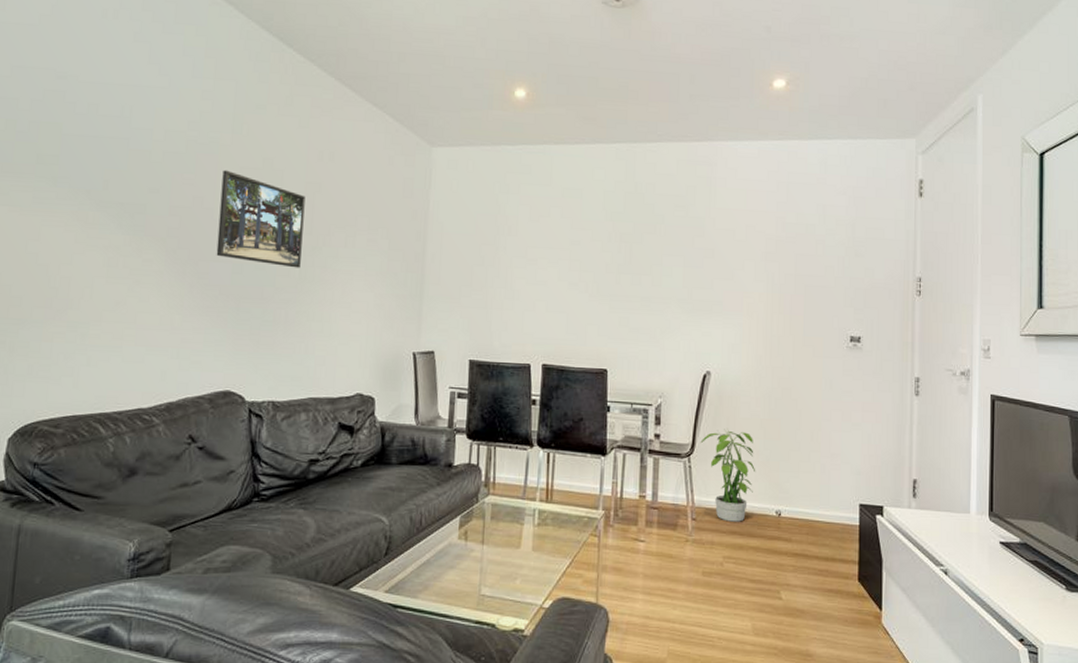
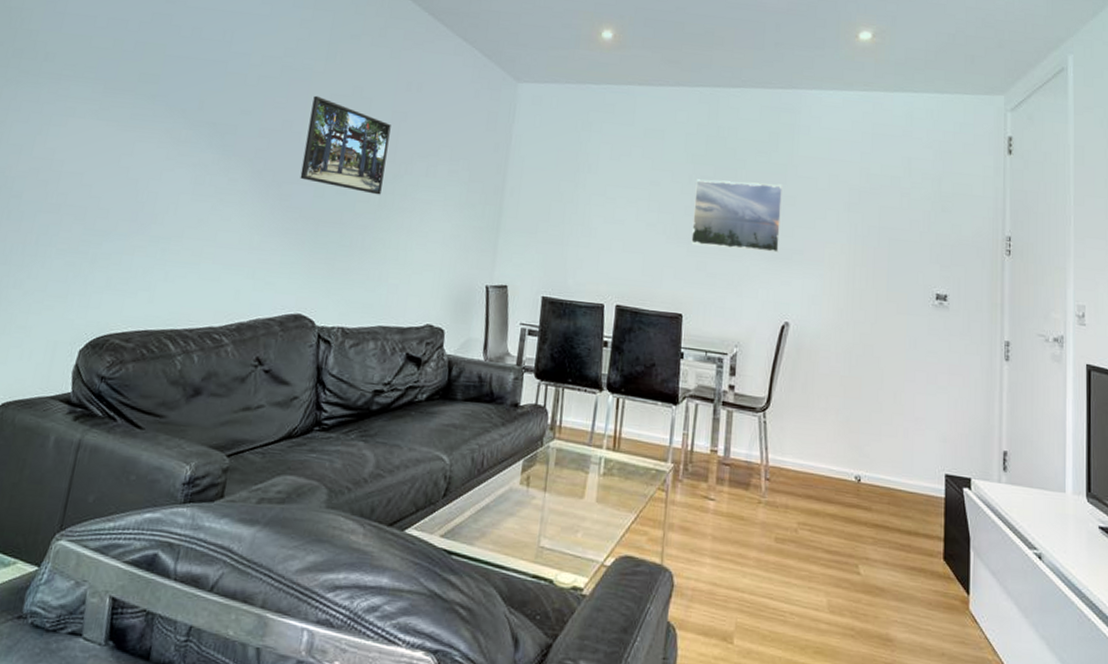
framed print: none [613,236,701,305] -> present [691,179,782,253]
potted plant: present [699,429,756,522] -> none [775,384,835,486]

